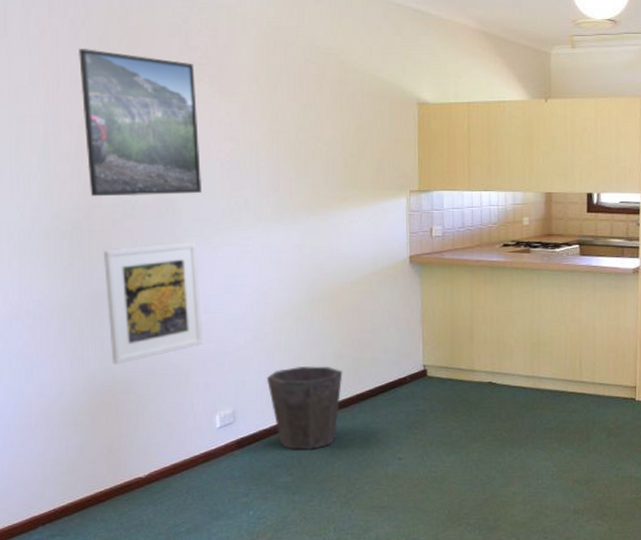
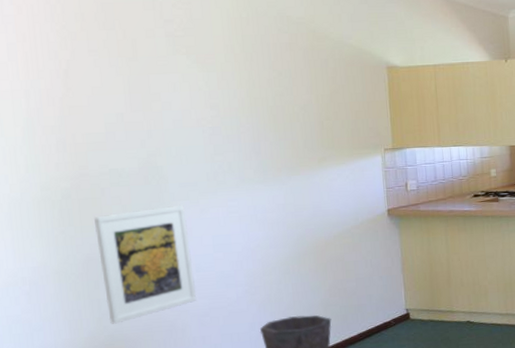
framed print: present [79,49,202,197] -> none [55,25,186,166]

